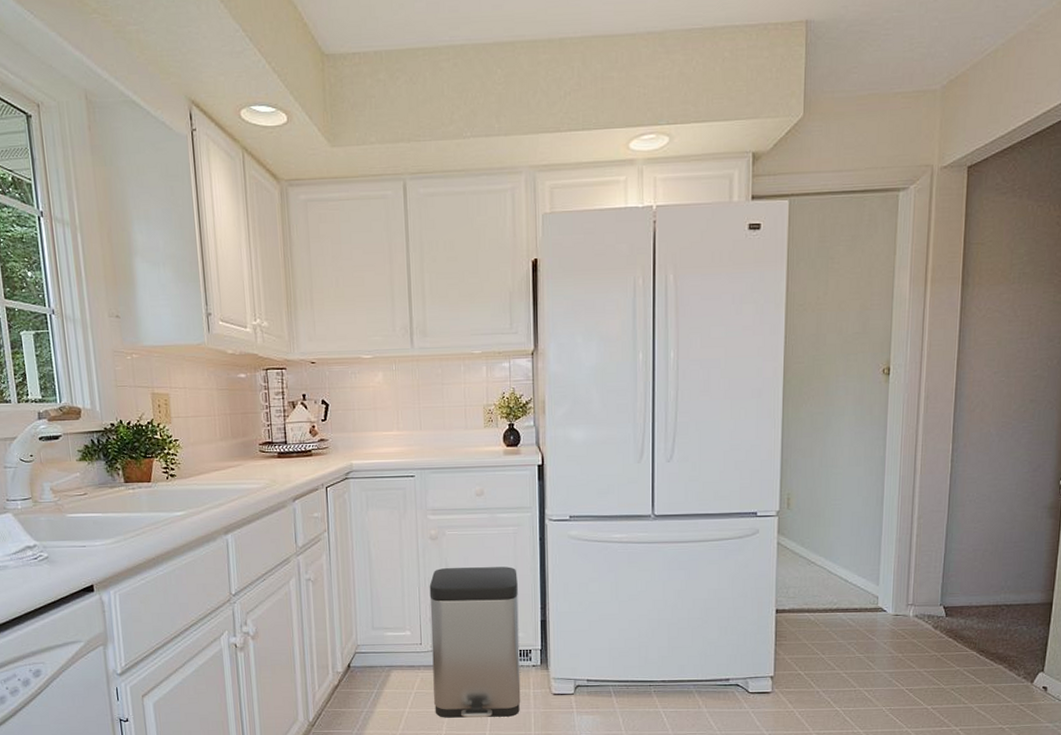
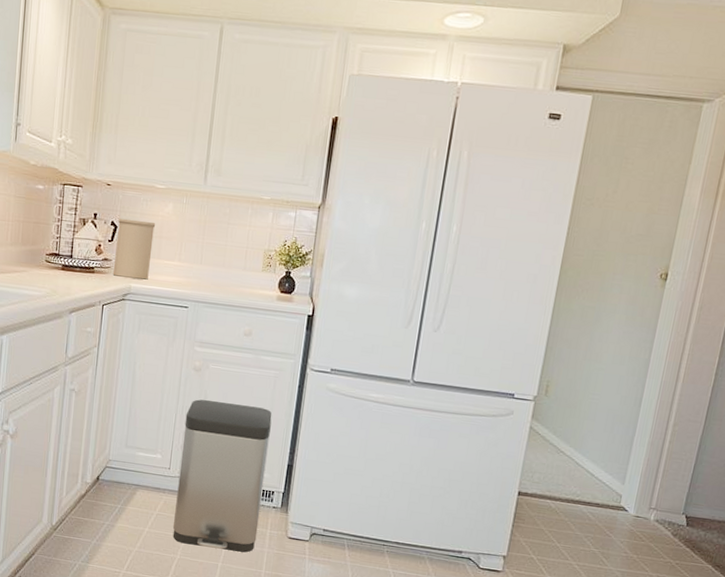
canister: none [329,394,369,456] -> present [112,218,156,280]

